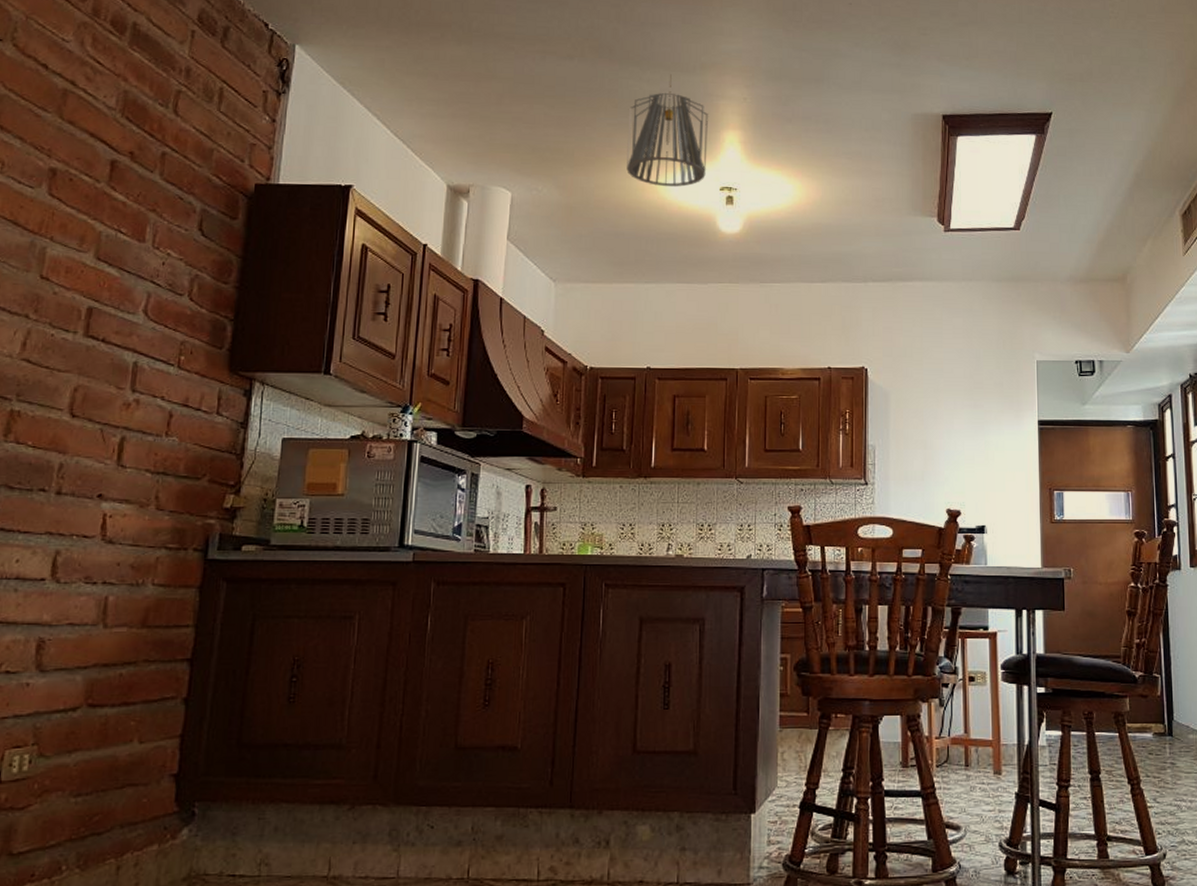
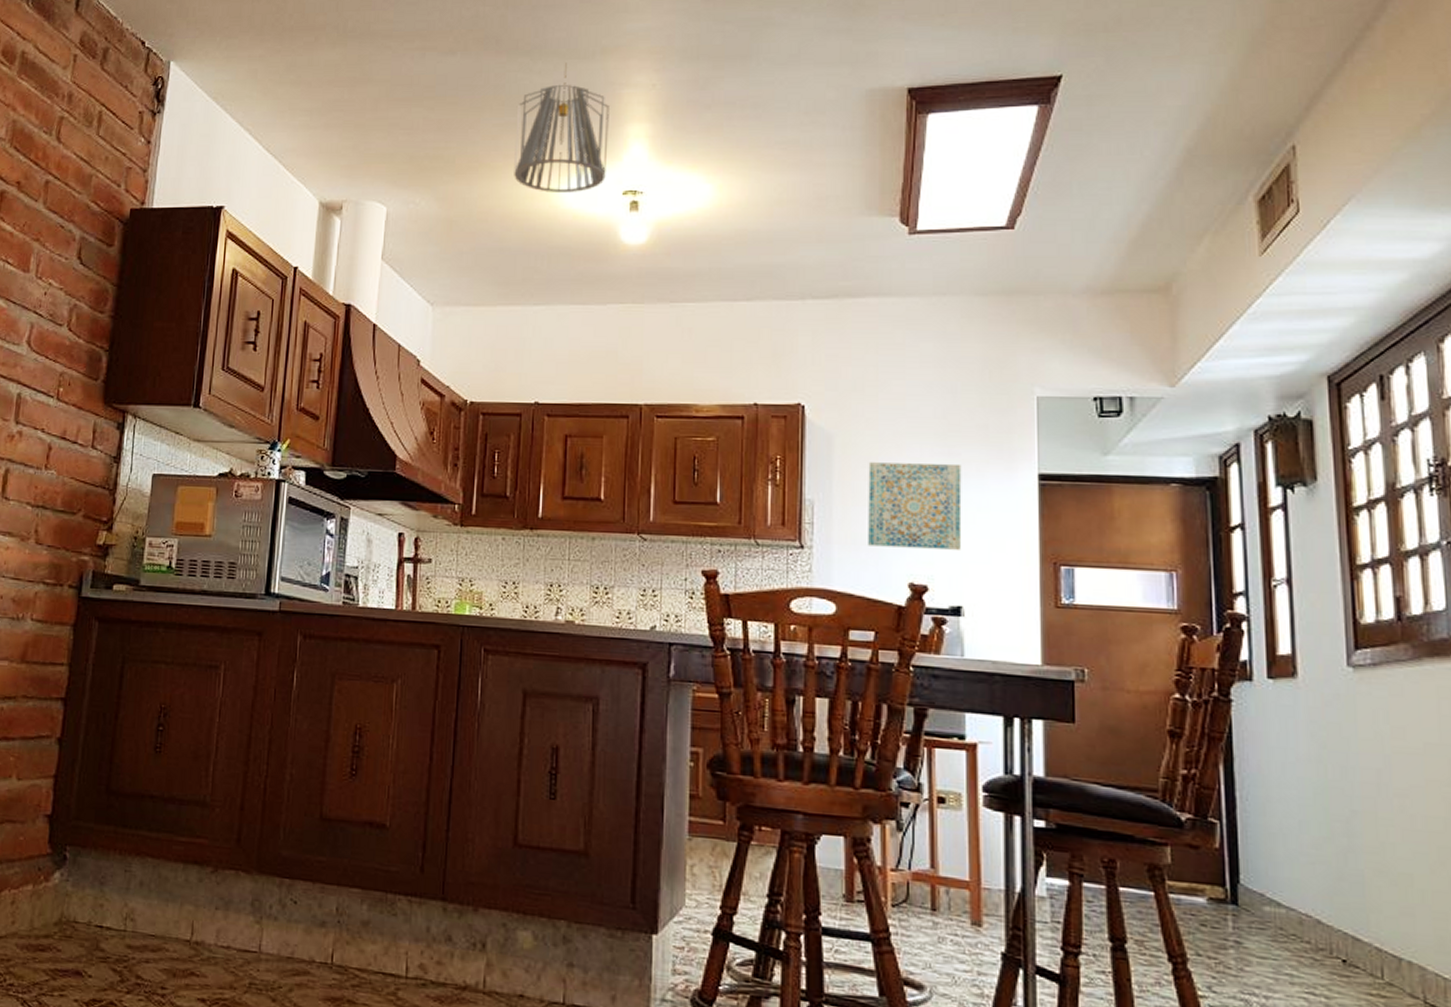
wall art: none [916,413,985,481] -> present [868,462,962,550]

